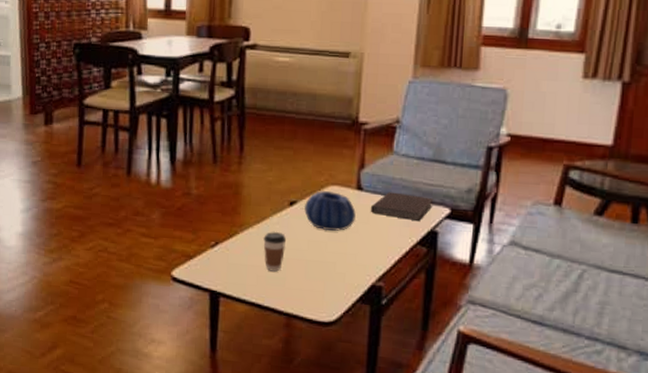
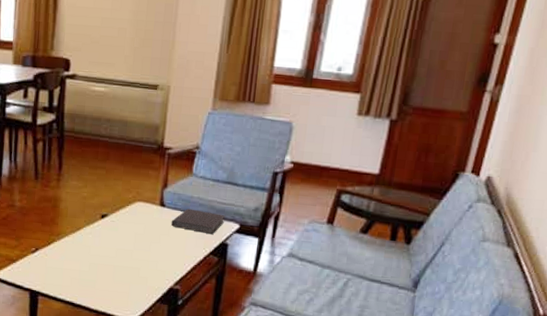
coffee cup: present [263,231,287,272] -> none [77,240,98,275]
decorative bowl: present [303,191,356,231] -> none [113,206,159,241]

